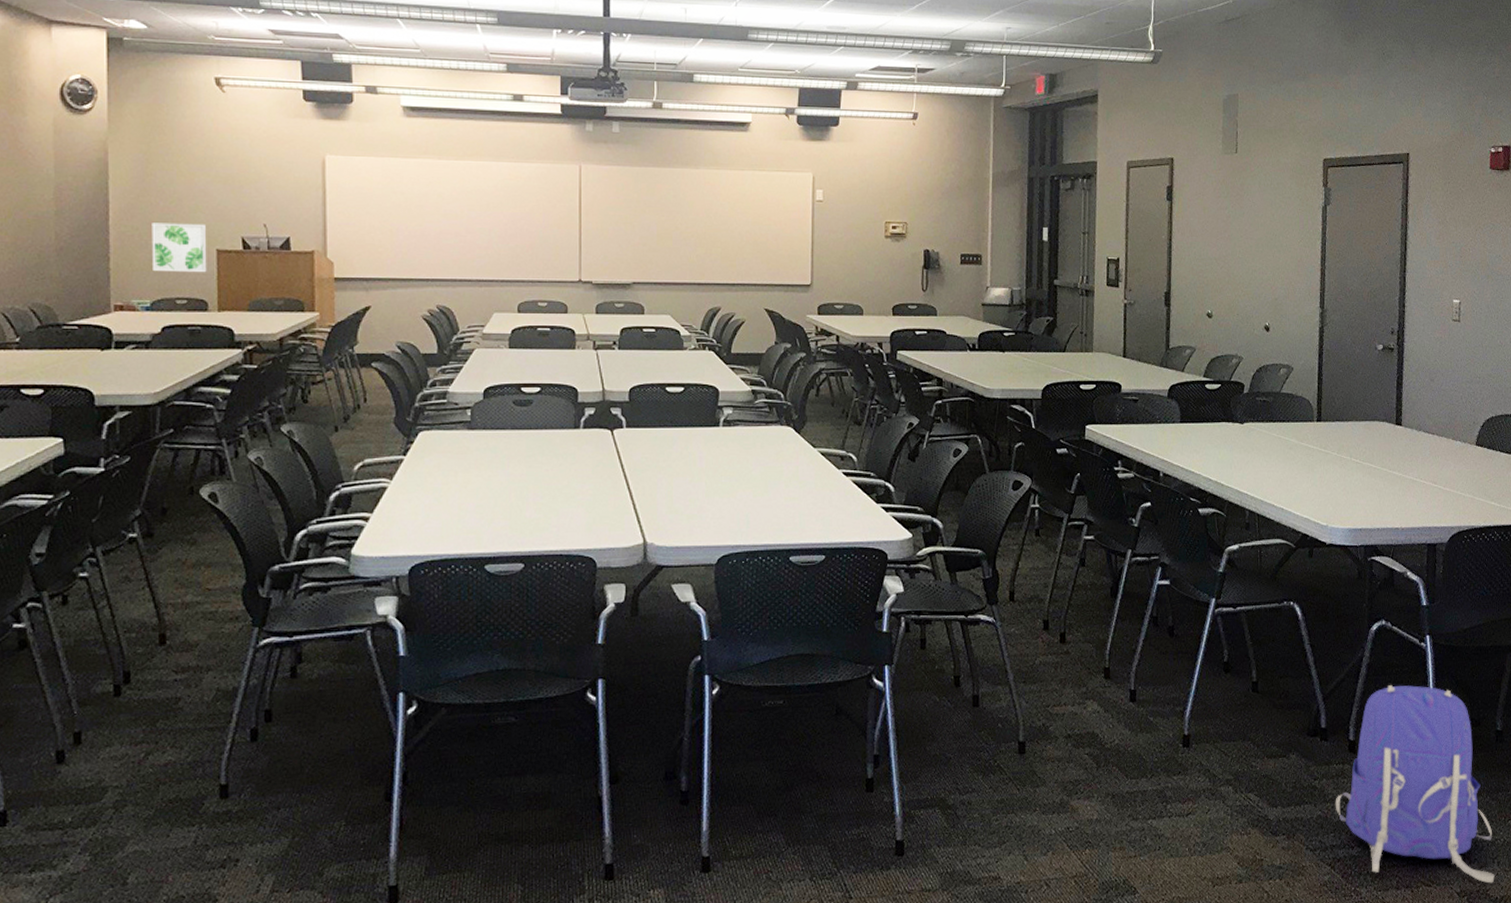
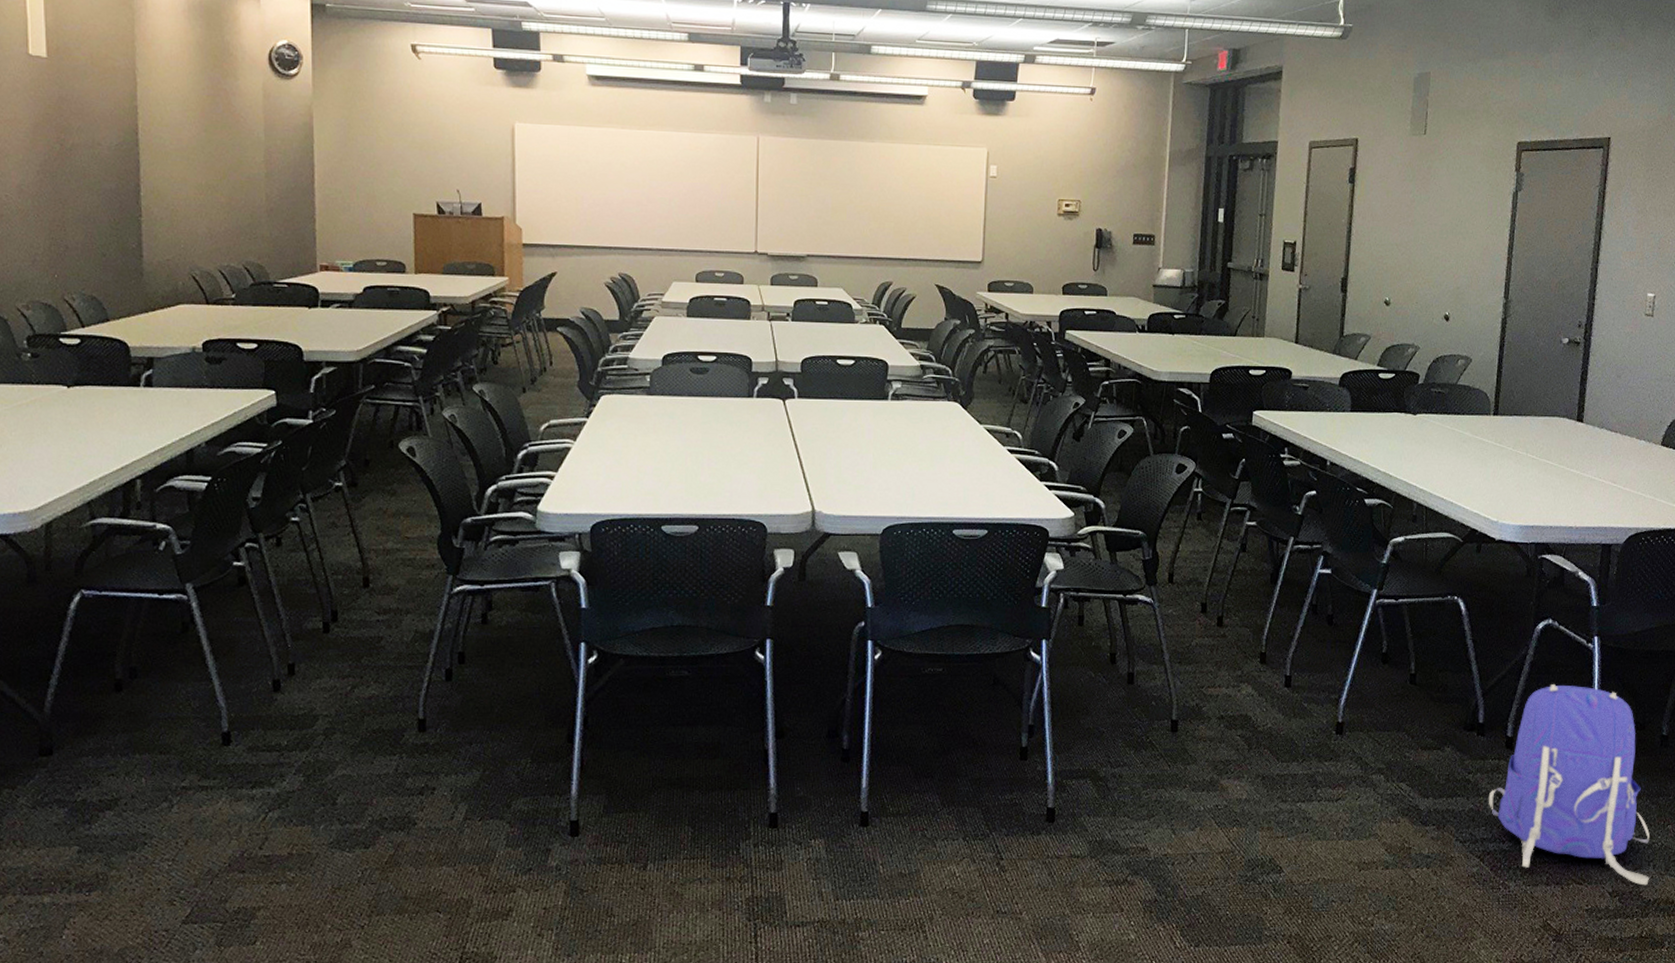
wall art: present [151,223,207,273] -> none [353,186,404,236]

